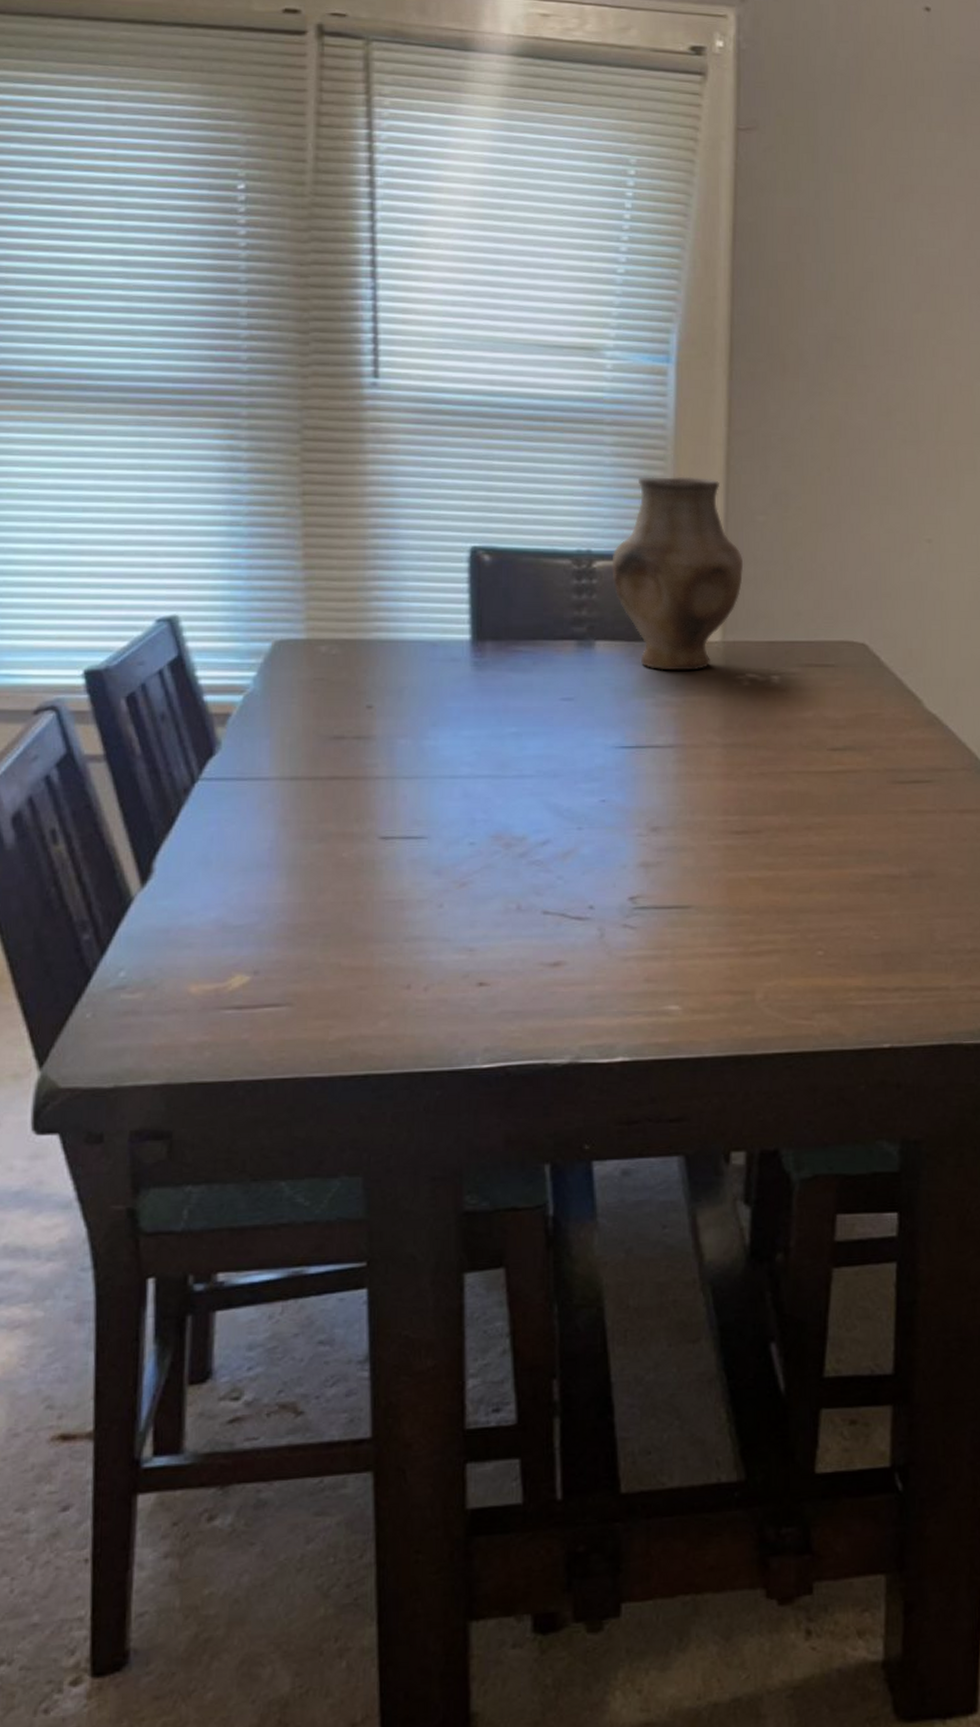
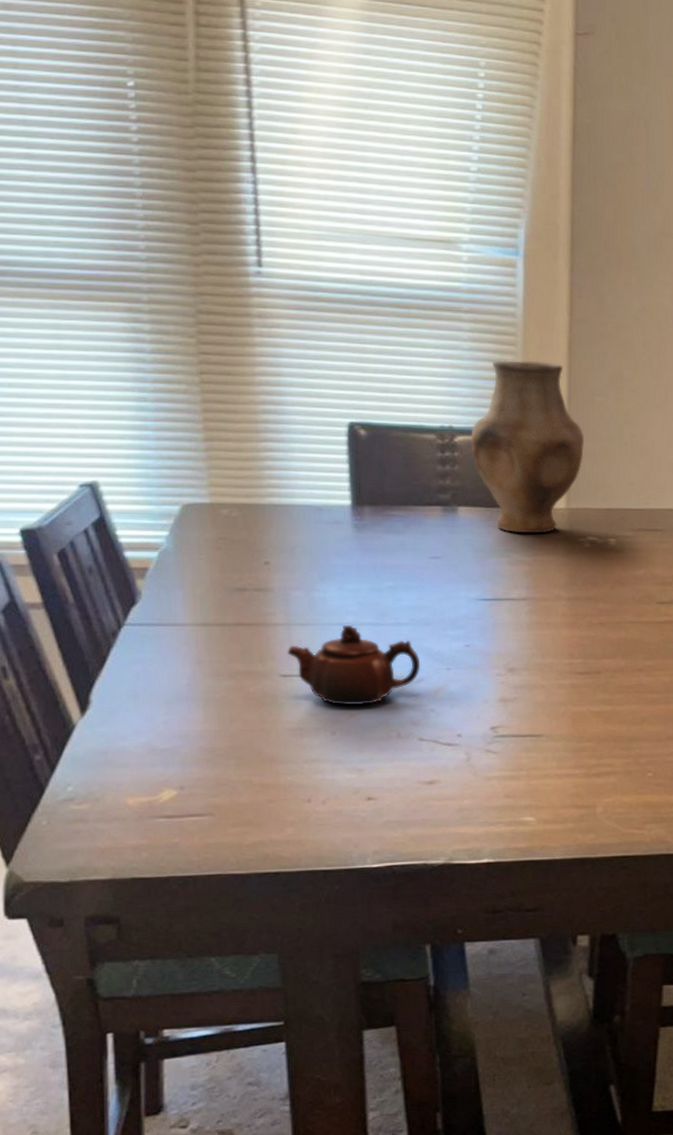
teapot: none [388,778,547,873] -> present [286,625,421,706]

